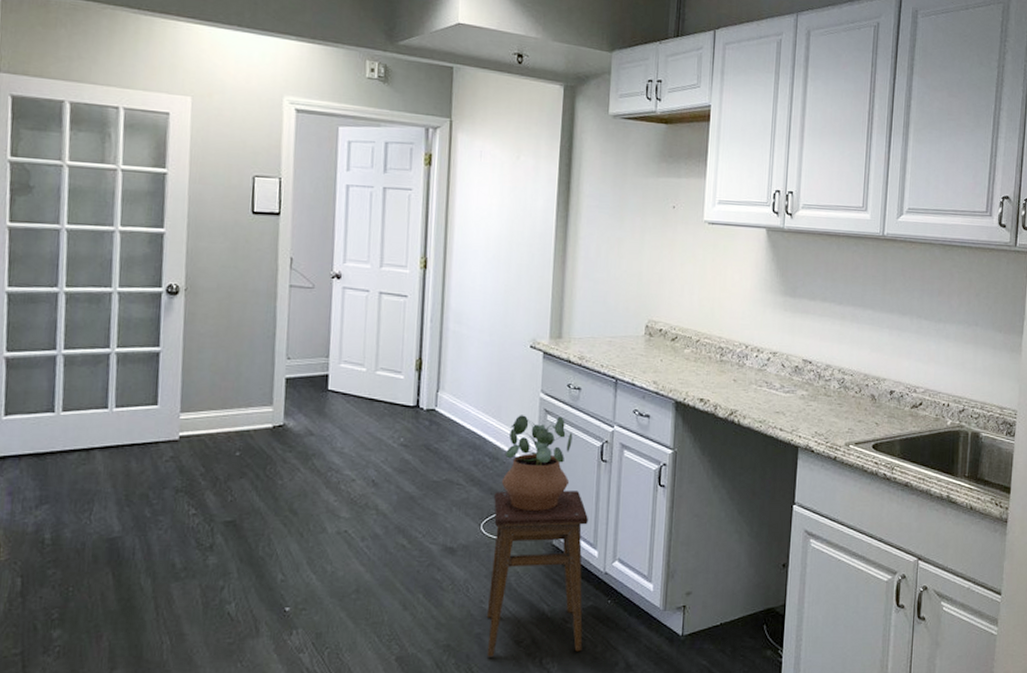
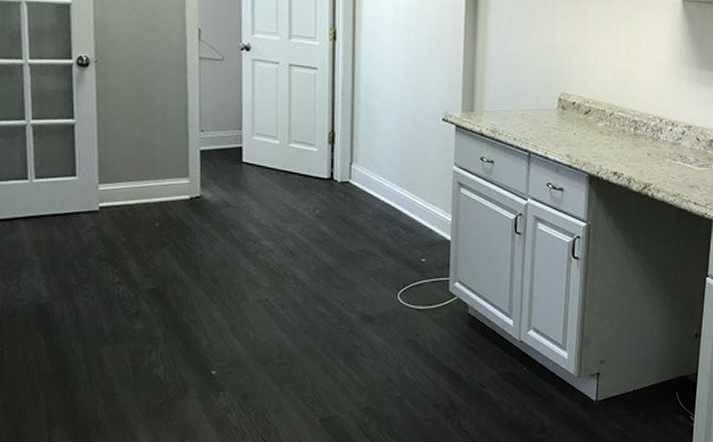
stool: present [486,490,588,657] -> none [405,262,503,419]
potted plant: present [501,415,573,511] -> none [416,187,487,281]

